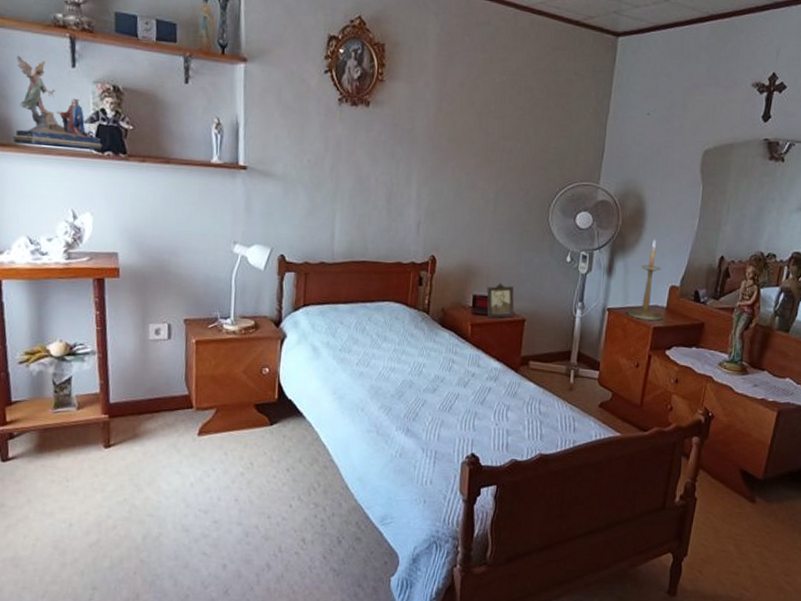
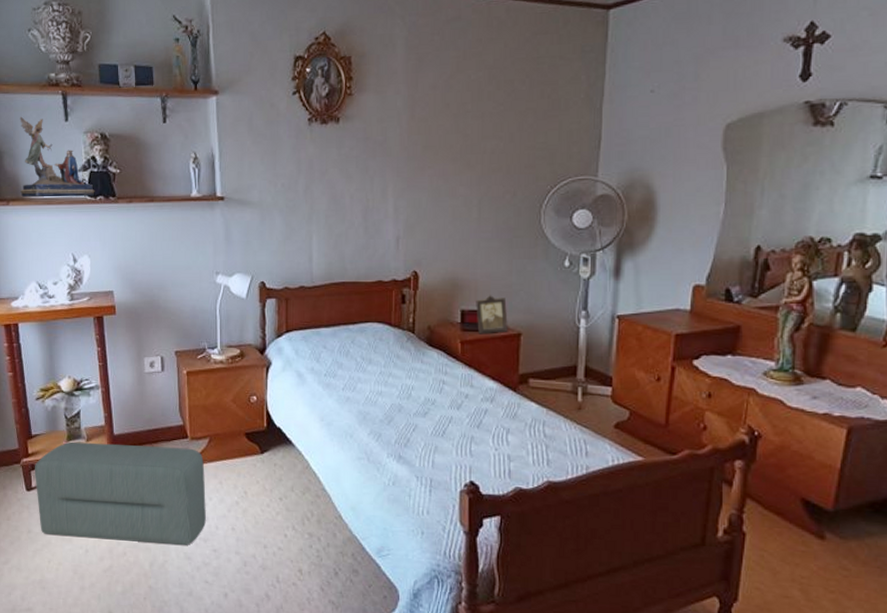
pouf: none [12,409,210,517] -> present [35,442,206,545]
candlestick: present [626,239,663,321] -> none [640,233,687,326]

